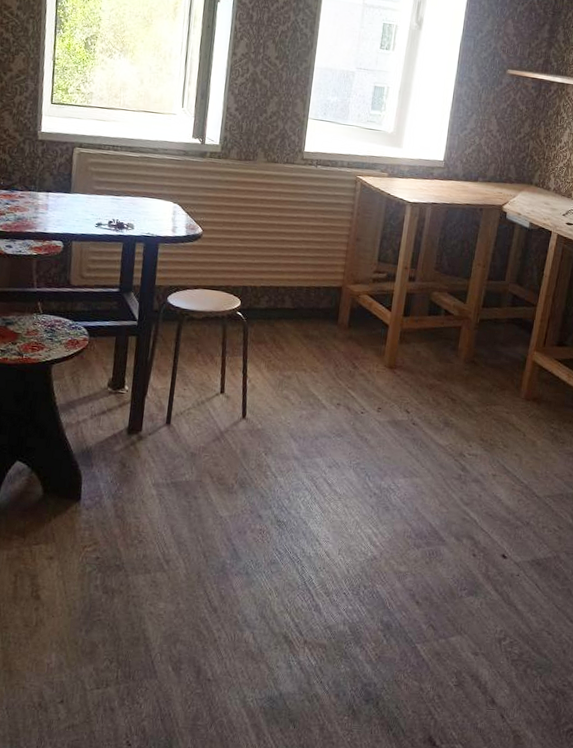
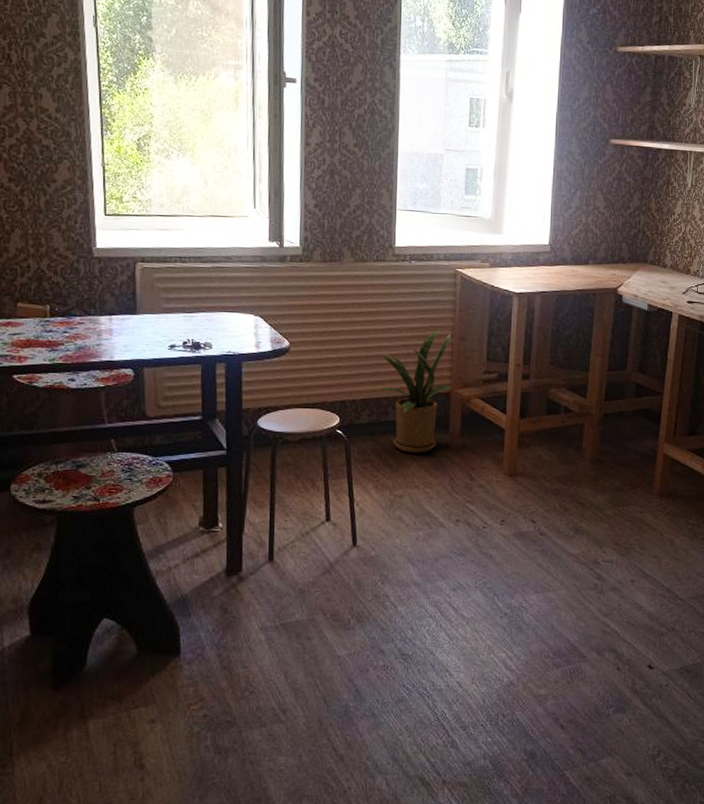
house plant: none [278,228,348,340] -> present [378,328,453,453]

